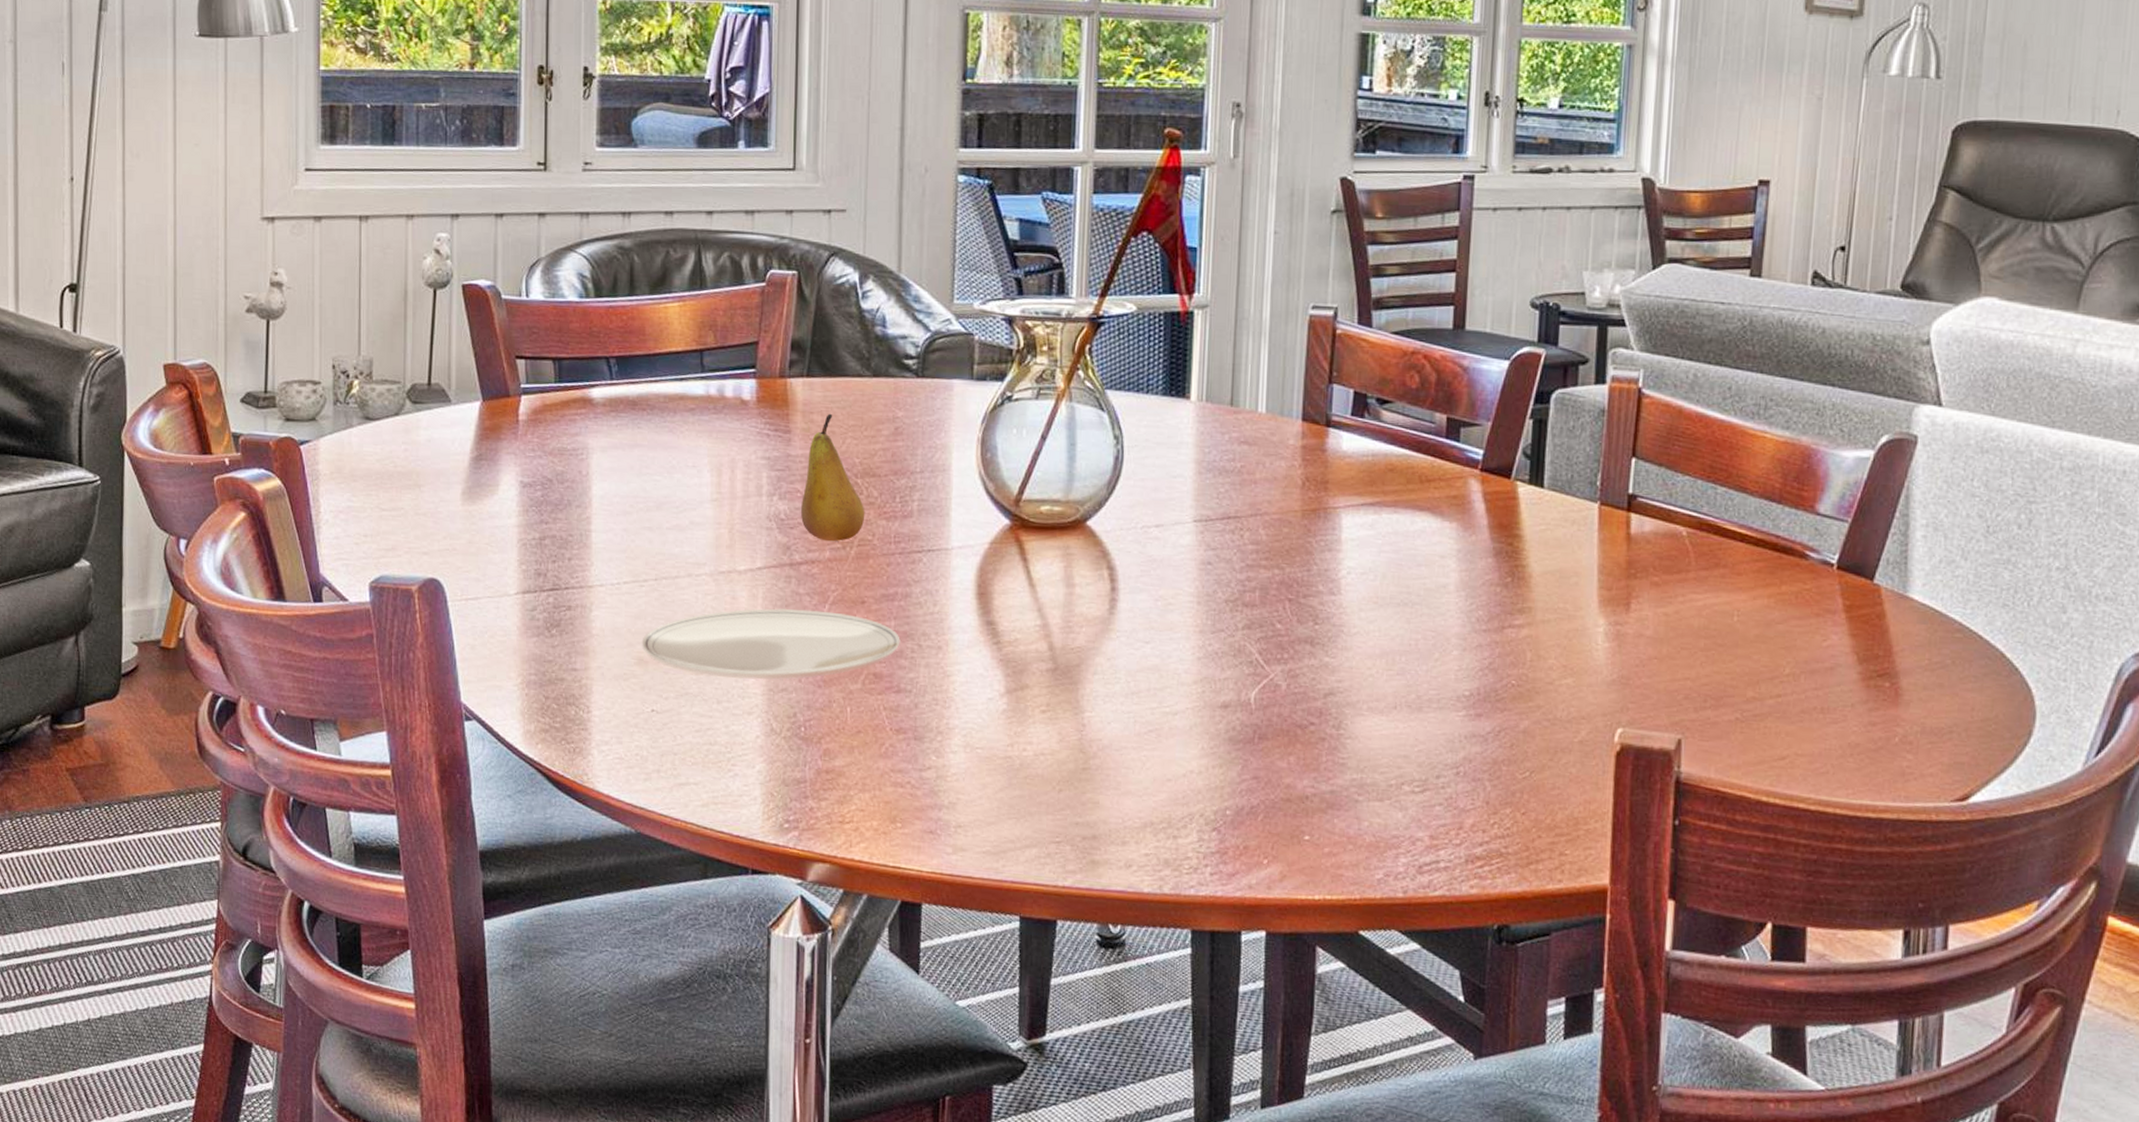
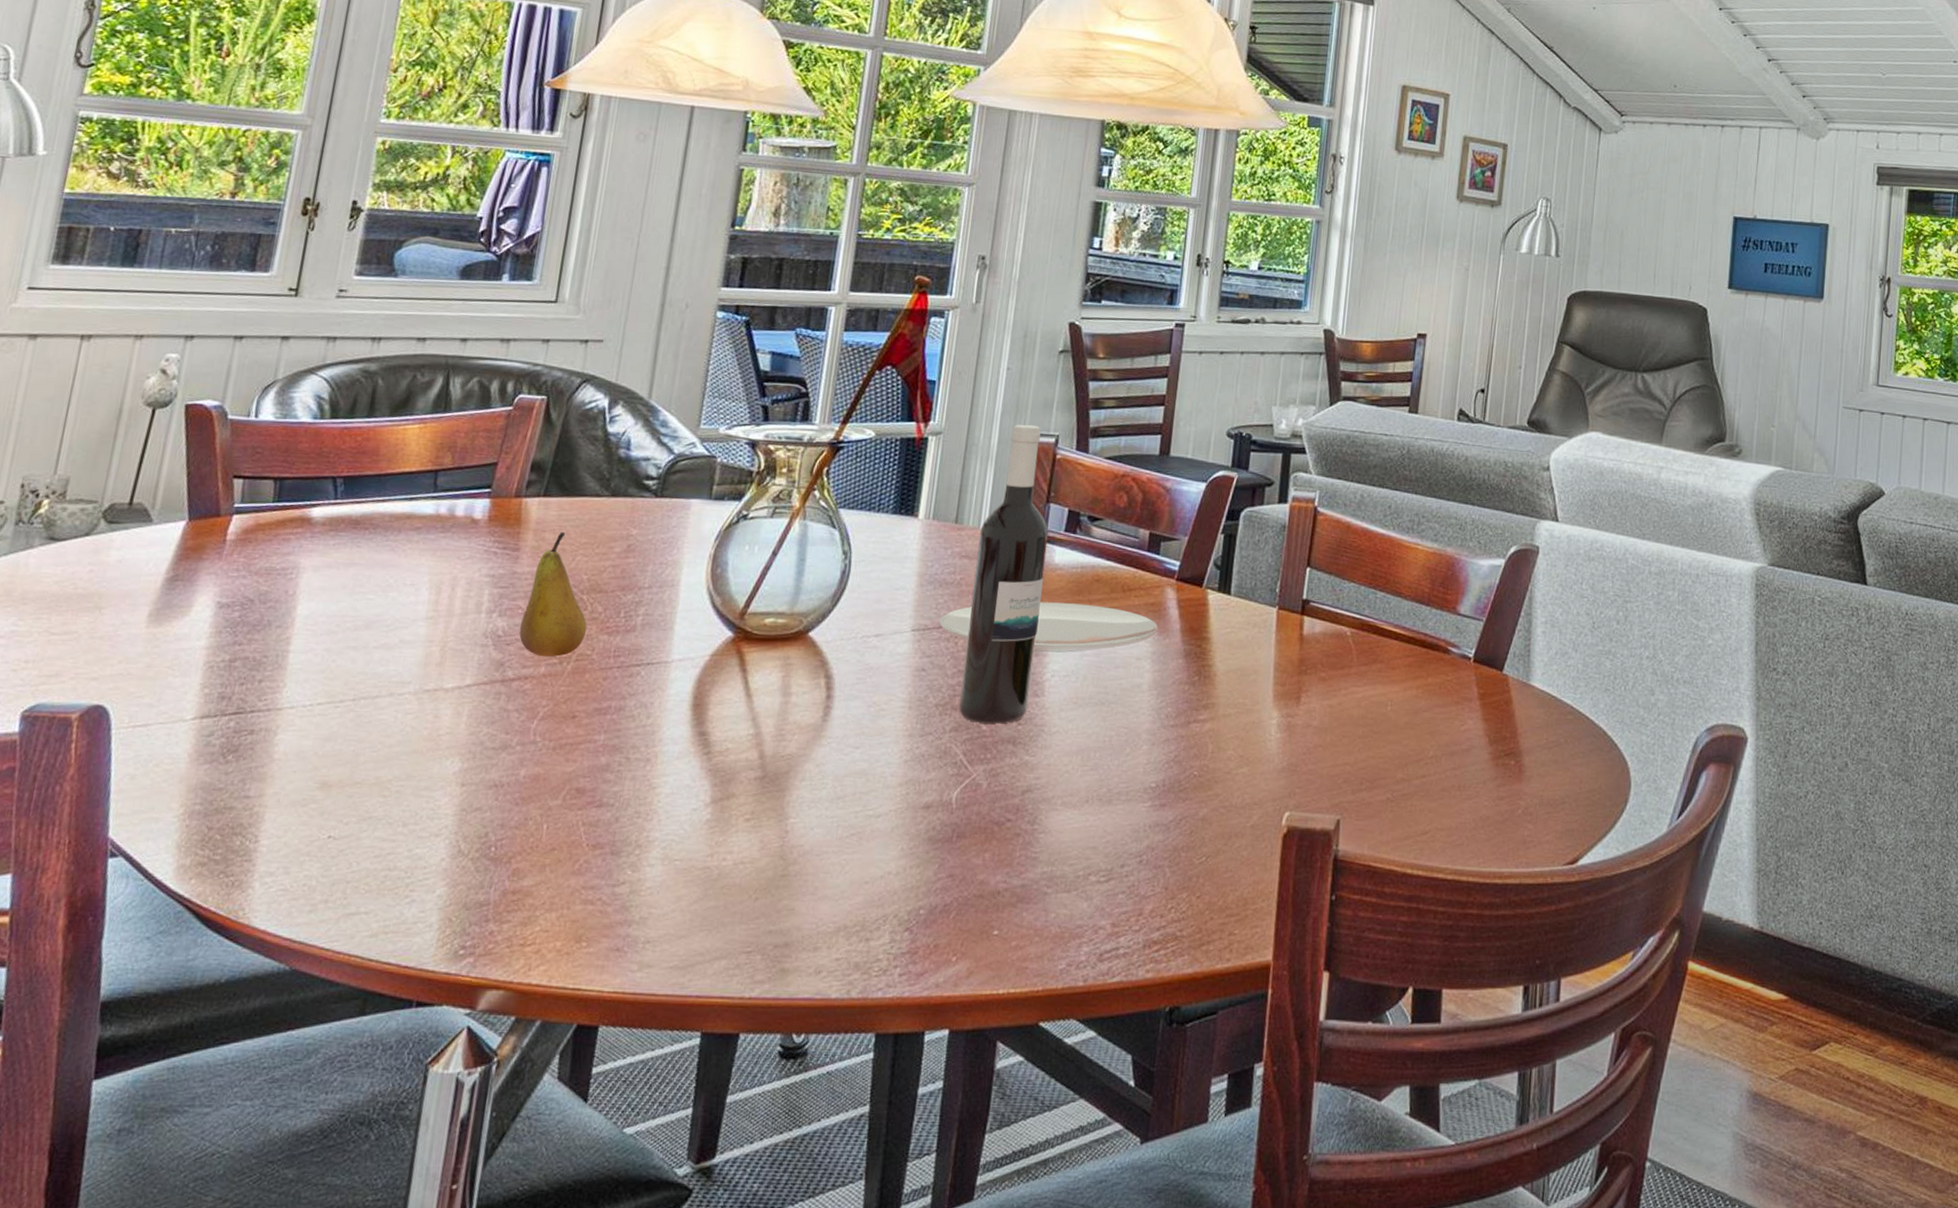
plate: present [641,608,901,680] -> none [327,725,609,800]
plate: none [1222,492,1463,548] -> present [939,602,1159,653]
wine bottle: none [1249,295,1334,623] -> present [958,424,1049,724]

